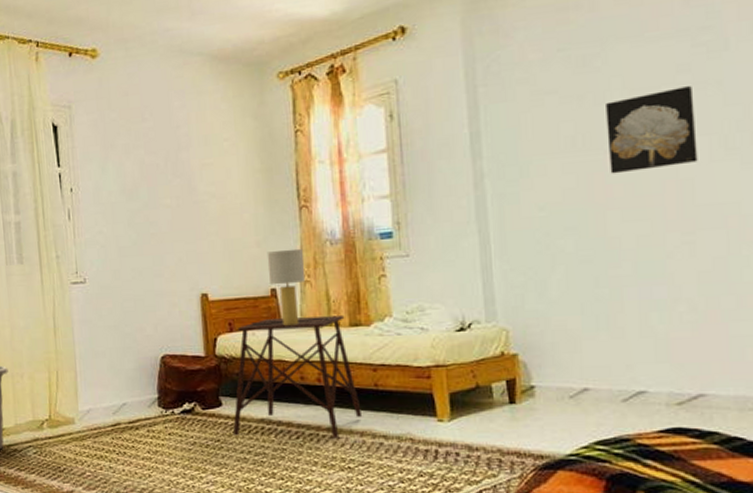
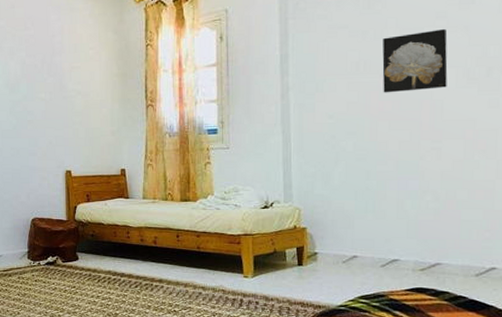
side table: present [232,316,363,439] -> none [85,193,187,288]
table lamp: present [251,248,330,326] -> none [104,138,165,199]

